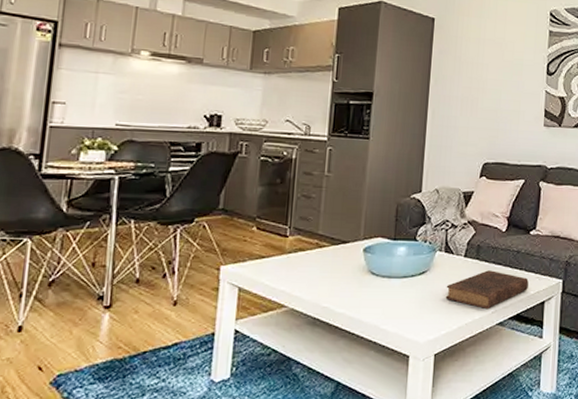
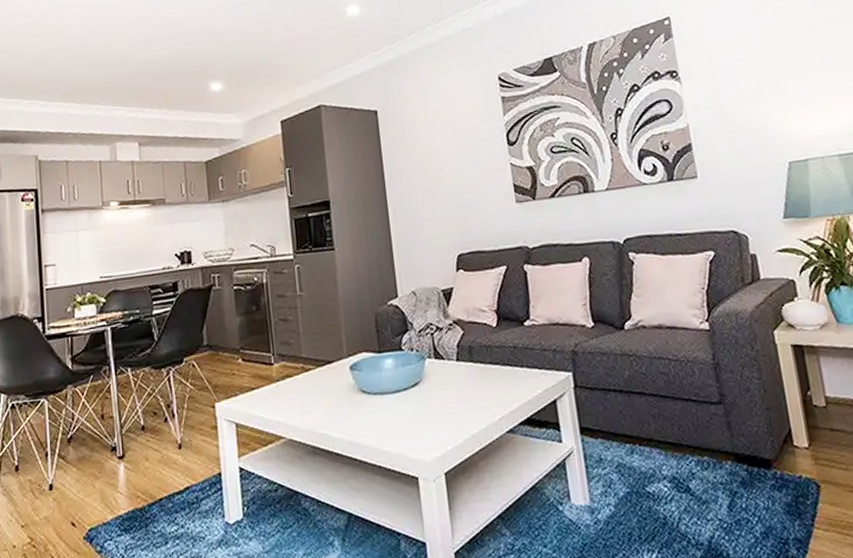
book: present [445,270,529,310] -> none [443,372,534,417]

